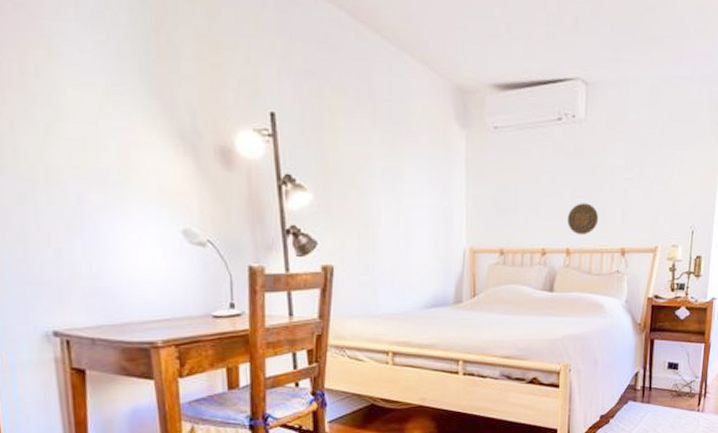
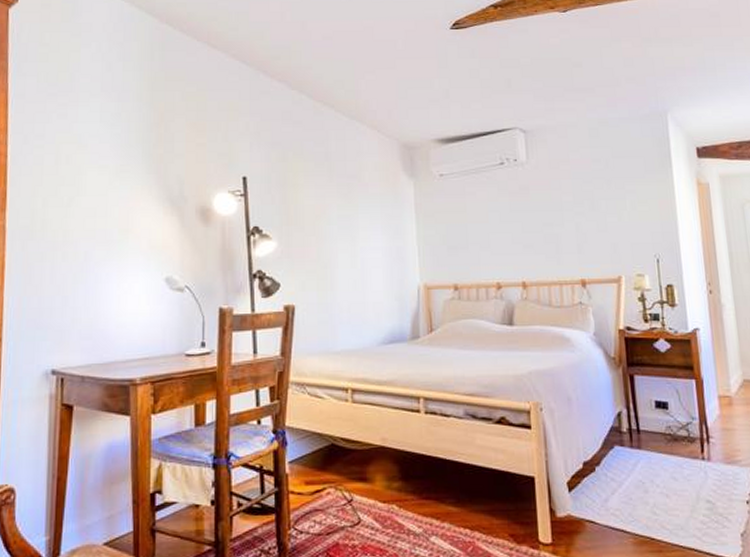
decorative plate: present [567,203,599,236] -> none [519,237,553,269]

